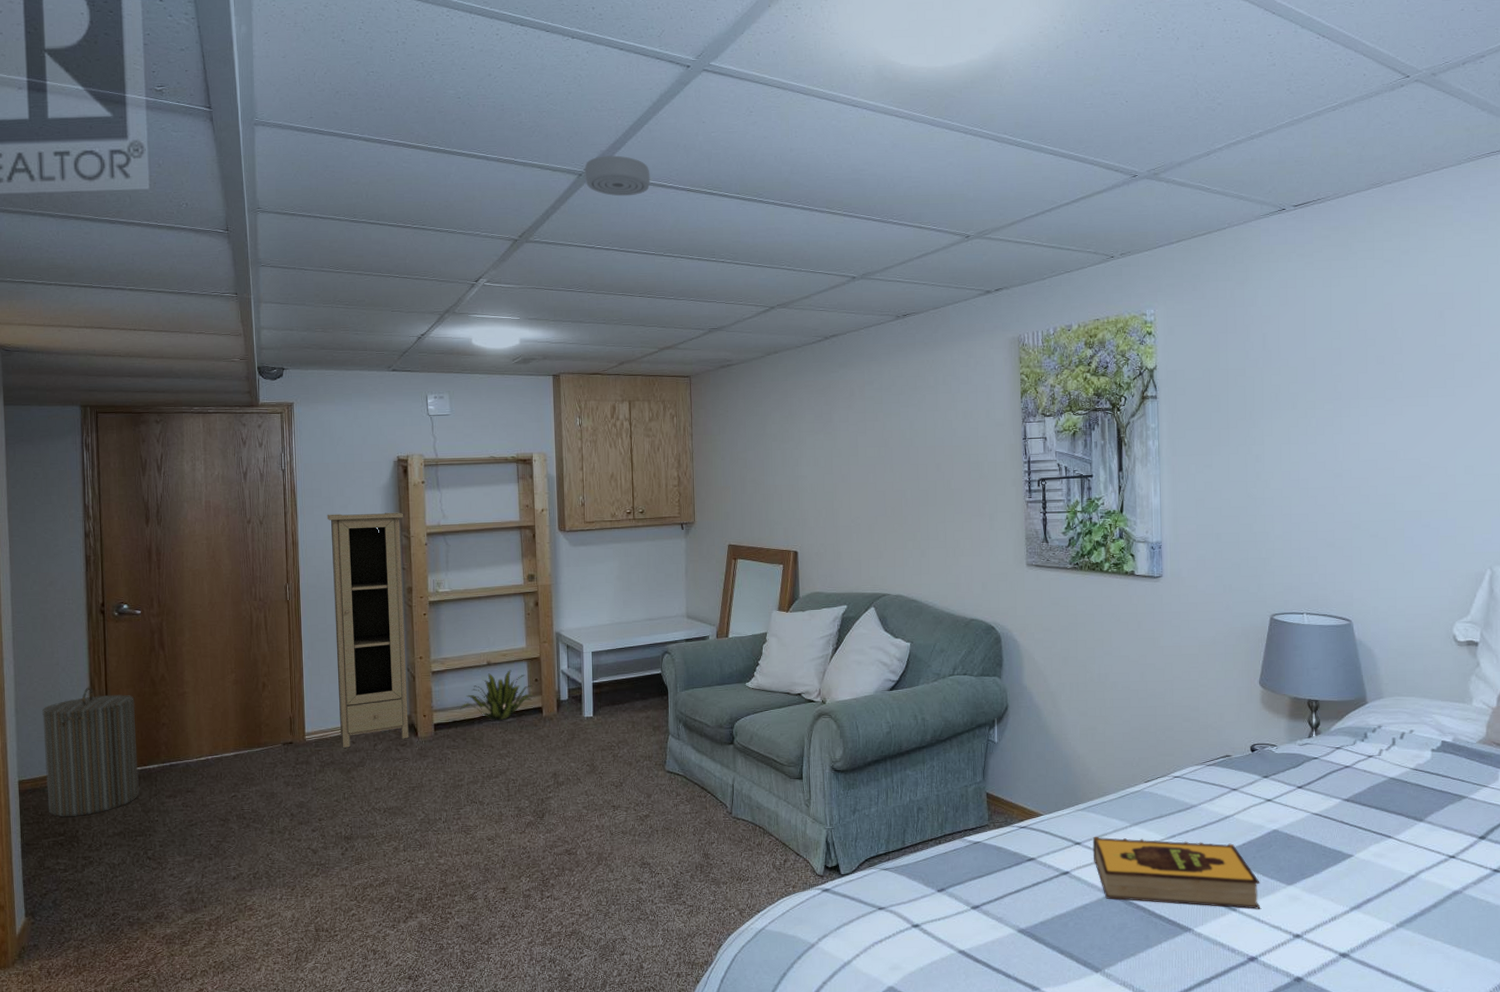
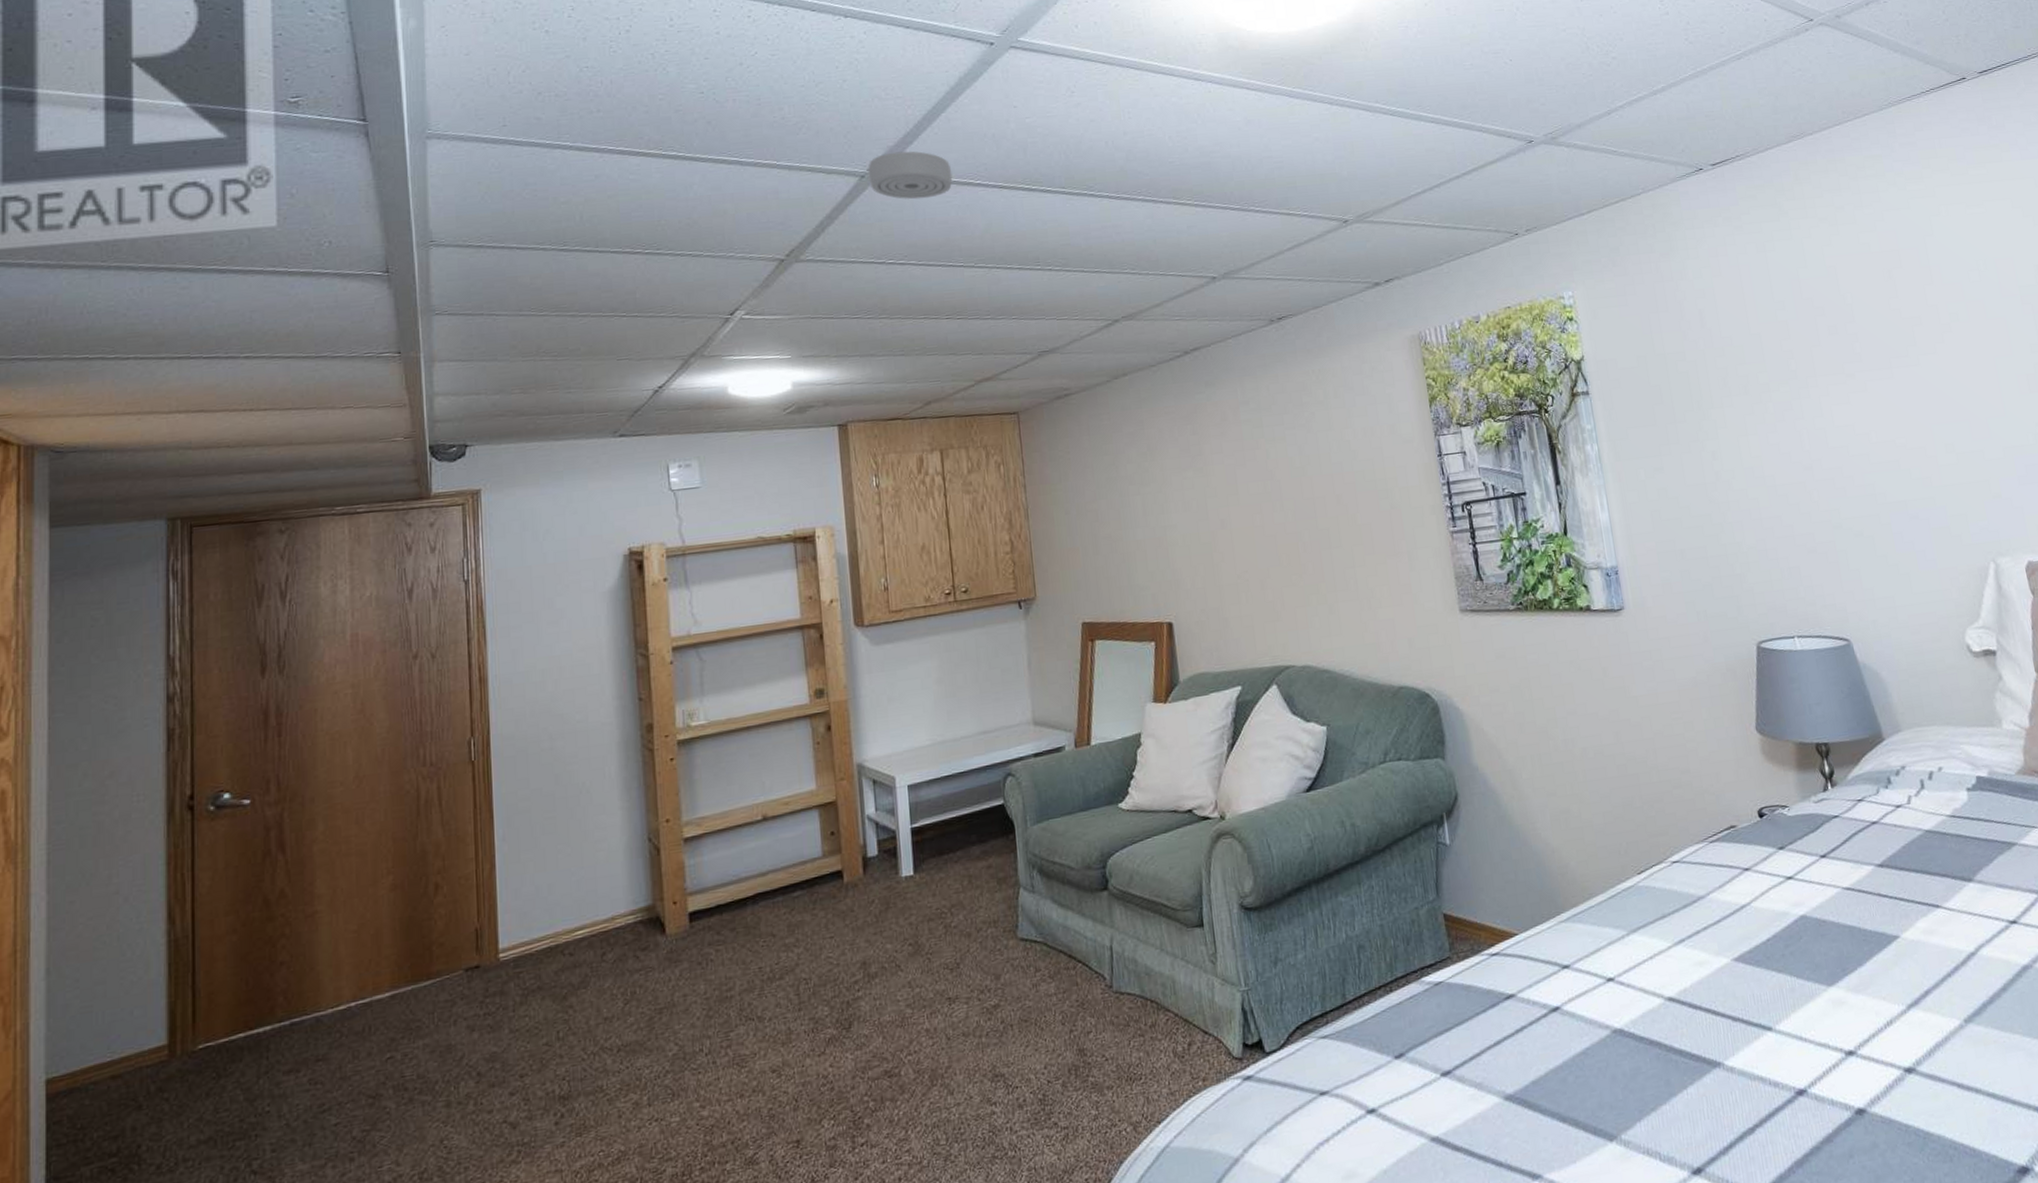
laundry hamper: present [42,687,139,817] -> none [90,920,241,1128]
cupboard: present [327,512,409,748] -> none [529,623,653,964]
decorative plant: present [460,670,536,721] -> none [725,823,833,897]
hardback book: present [1092,836,1261,909] -> none [1583,940,1801,1037]

